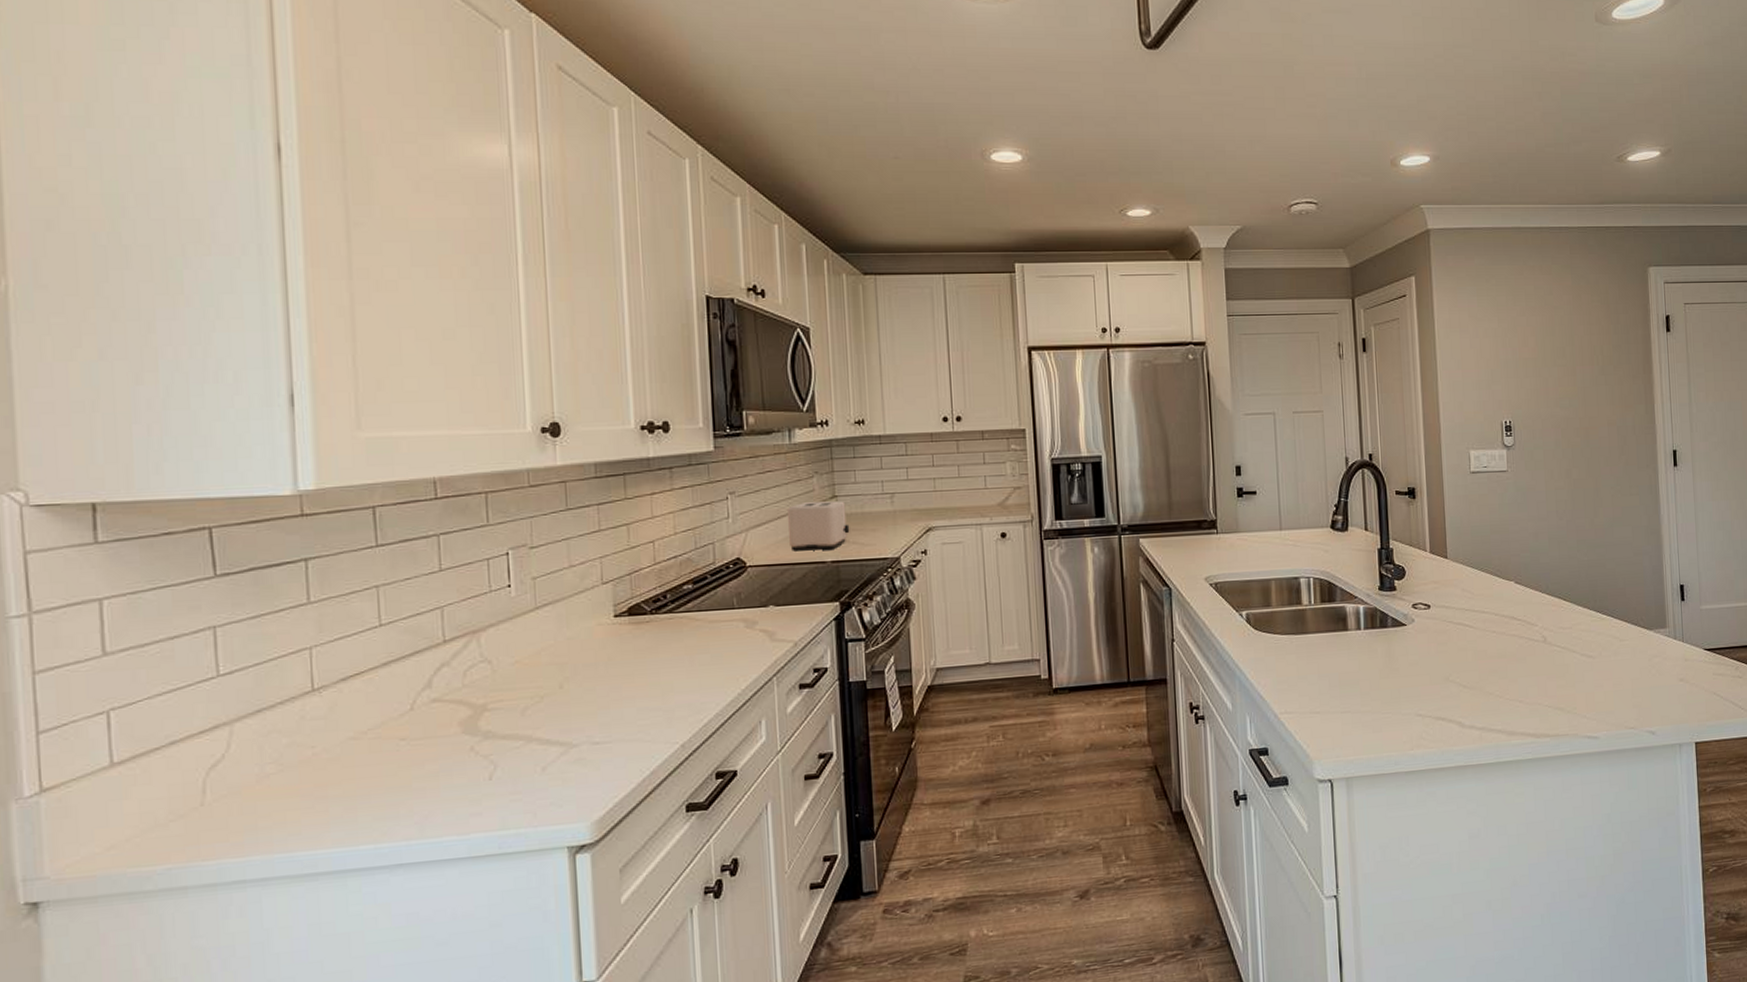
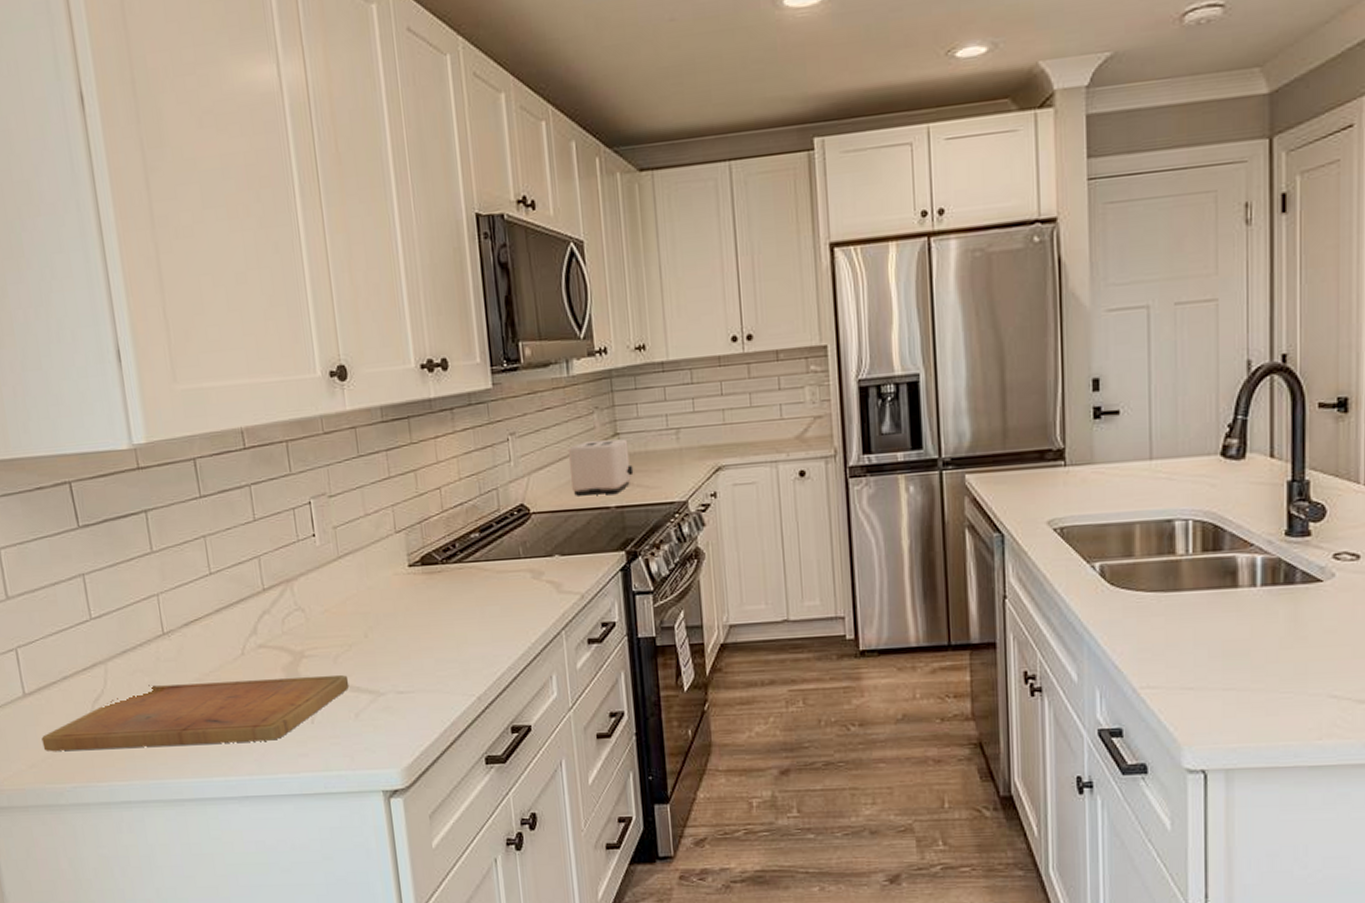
cutting board: none [129,728,538,829] -> present [41,675,350,751]

